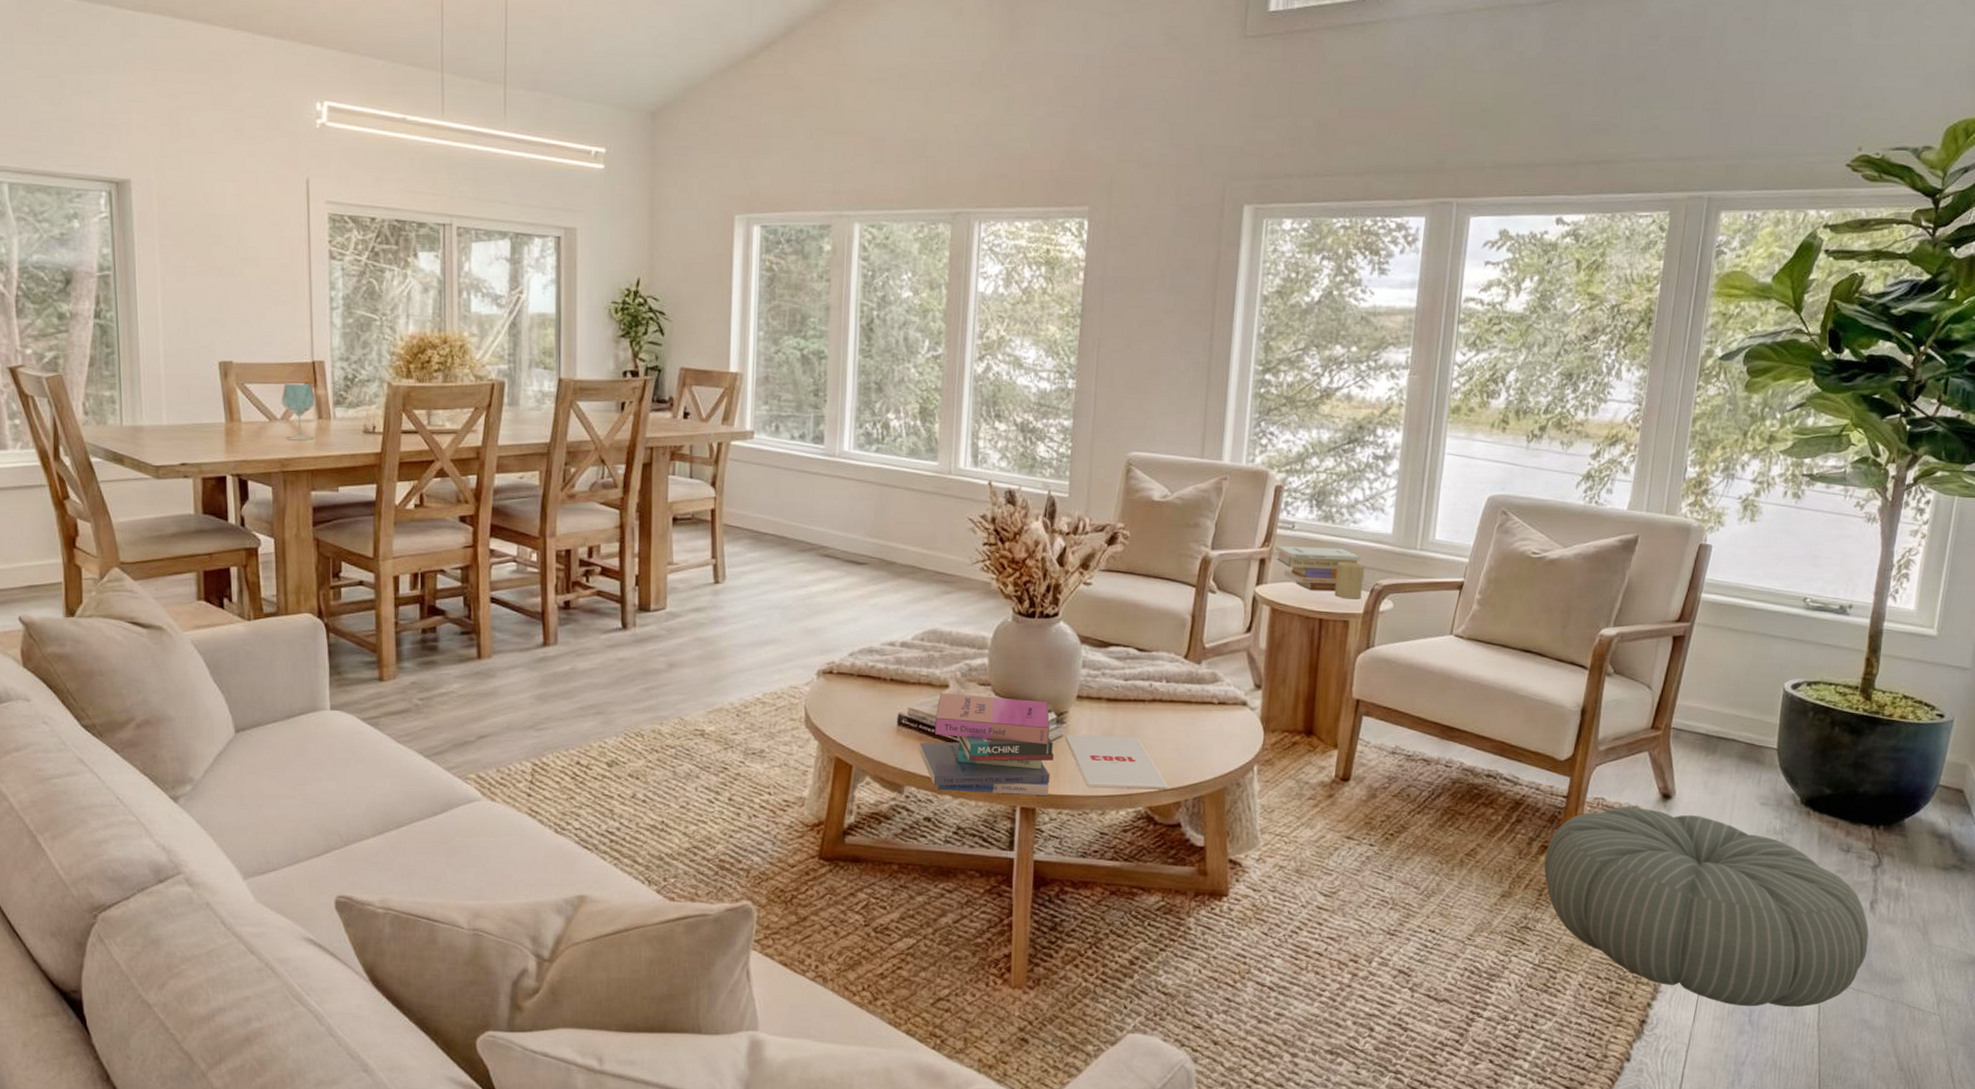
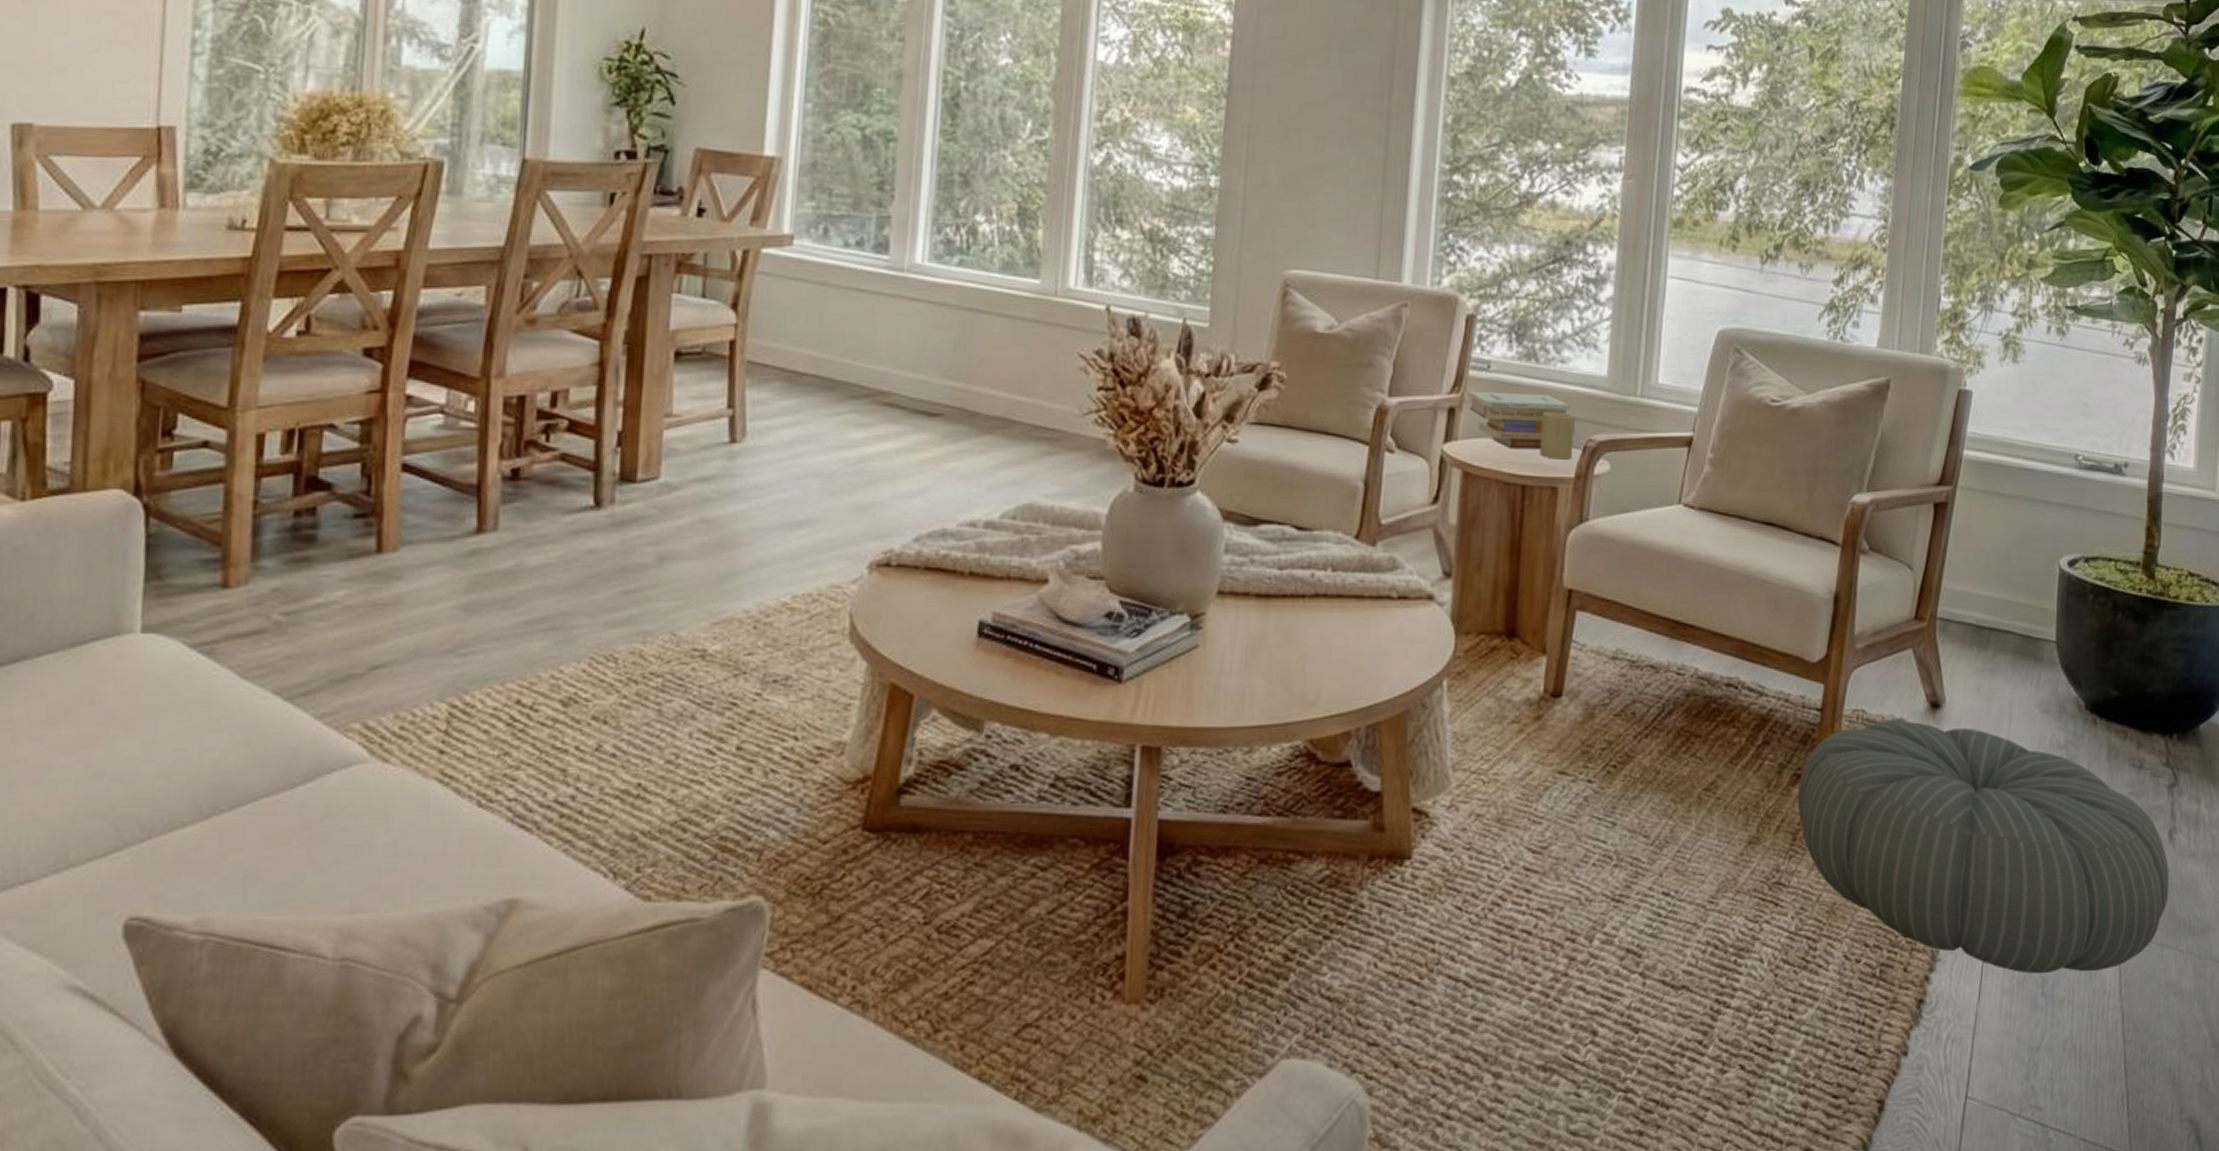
wine glass: present [281,383,316,441] -> none [103,156,158,239]
books: present [919,693,1054,795] -> none [1005,590,1186,729]
magazine: present [1064,734,1168,790] -> none [1200,644,1334,716]

